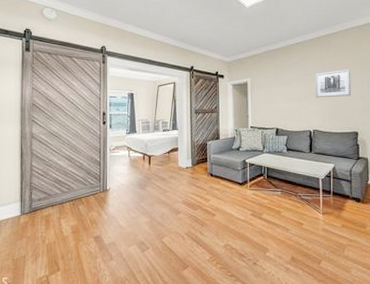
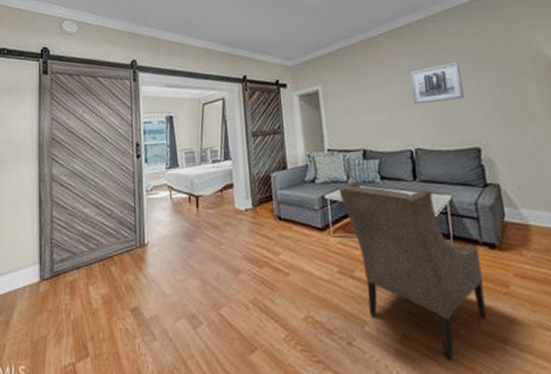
armchair: none [256,150,349,276] -> present [339,180,487,361]

